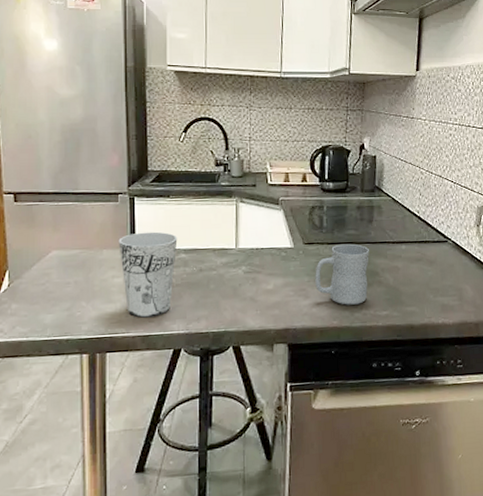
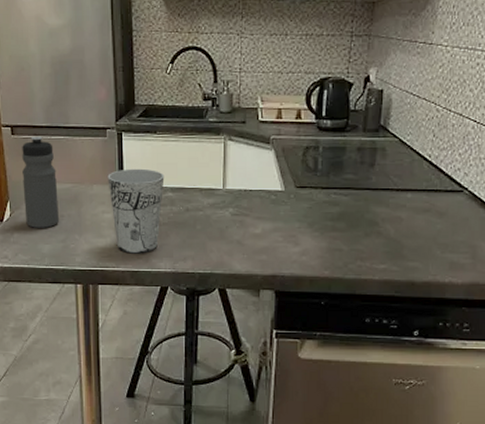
water bottle: none [24,202,64,298] -> present [22,136,59,228]
mug: present [315,243,369,305] -> none [306,189,368,255]

